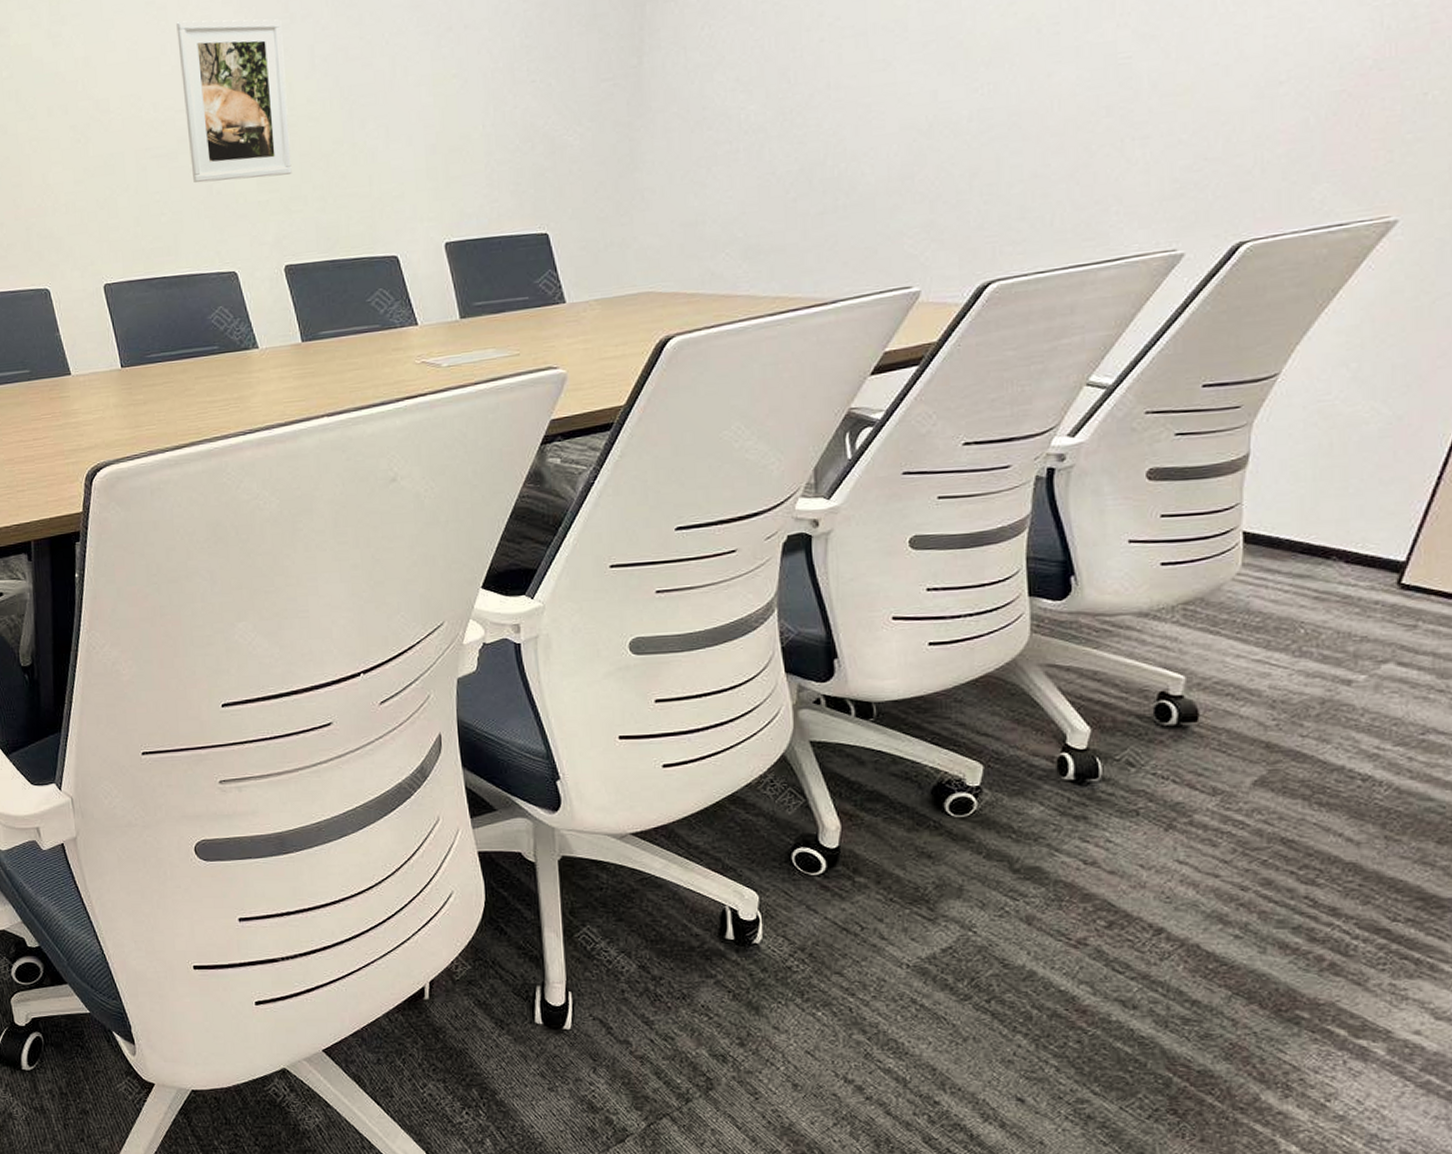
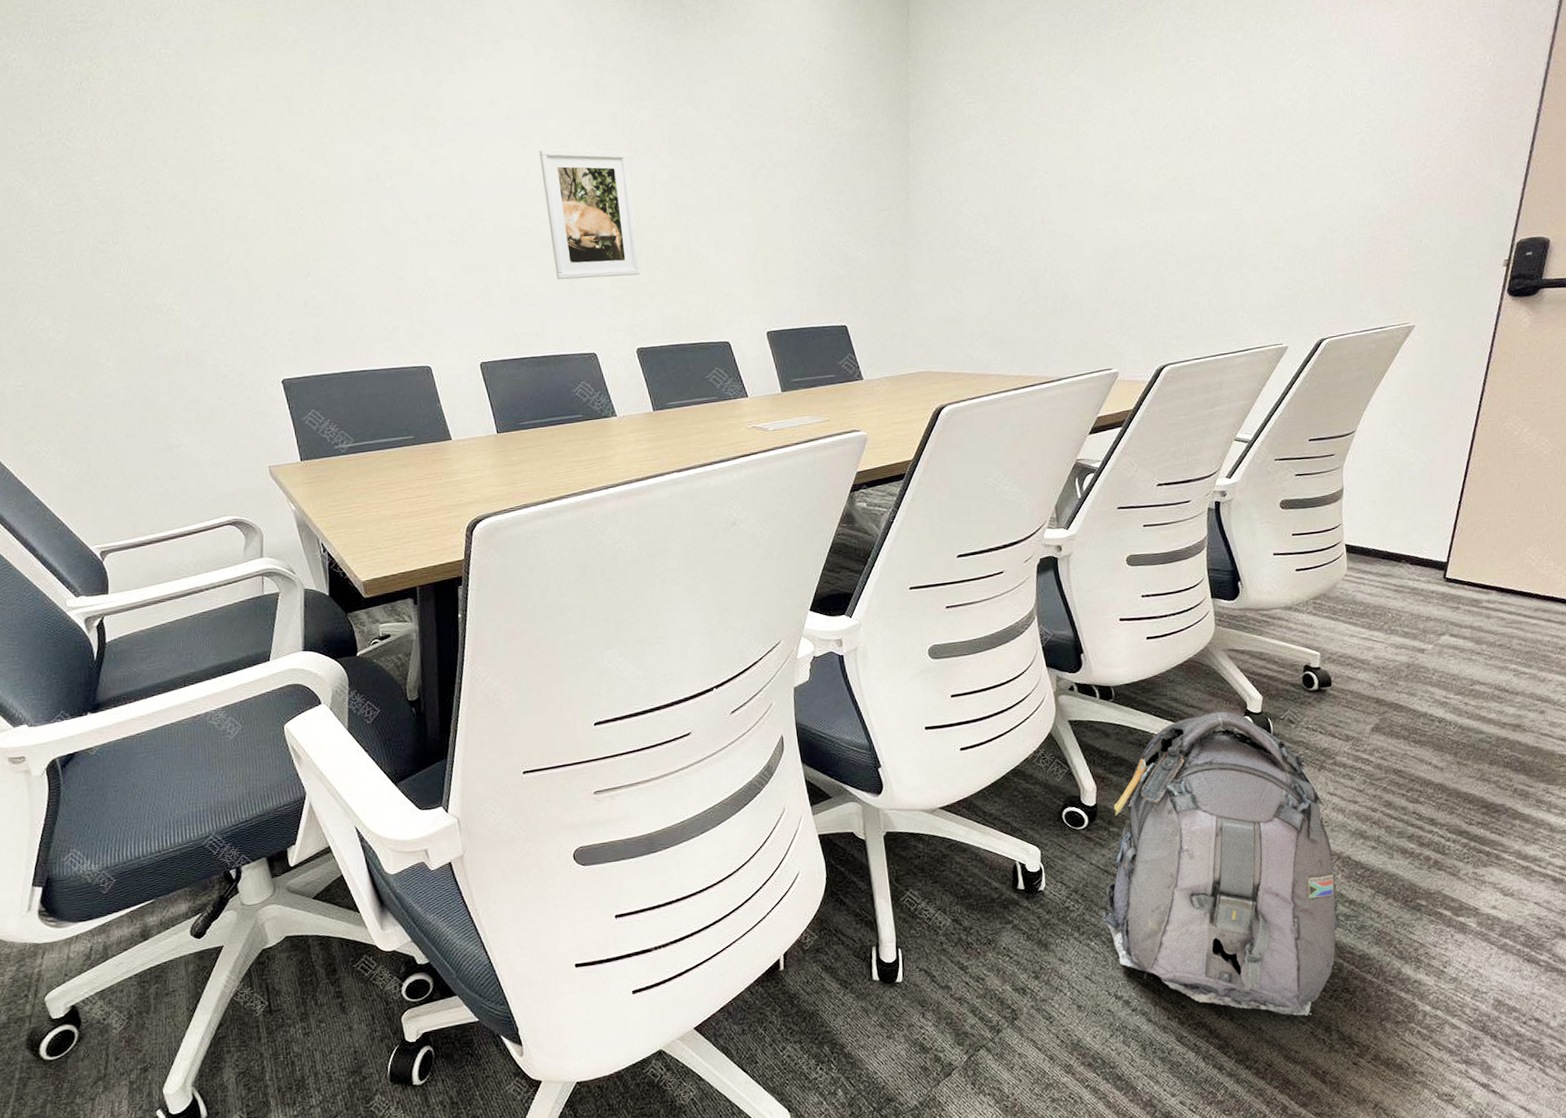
backpack: none [833,744,1176,1136] -> present [1100,711,1340,1016]

